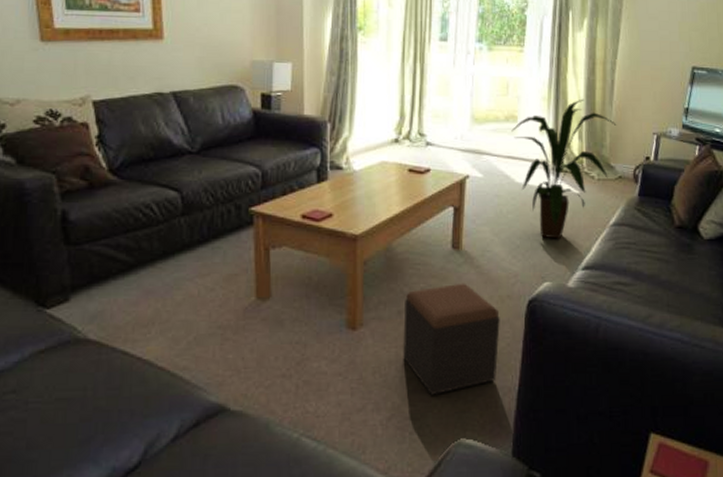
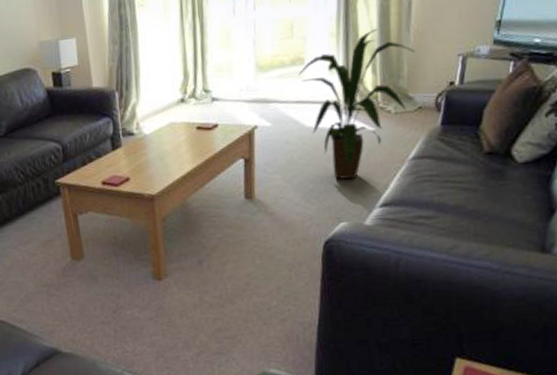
footstool: present [403,283,500,396] -> none [204,230,298,334]

